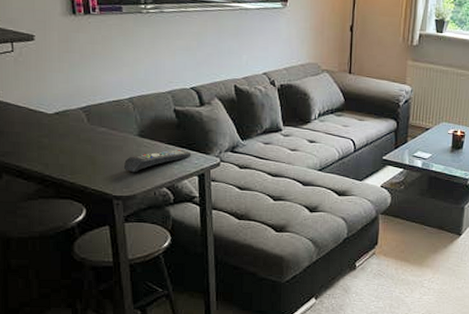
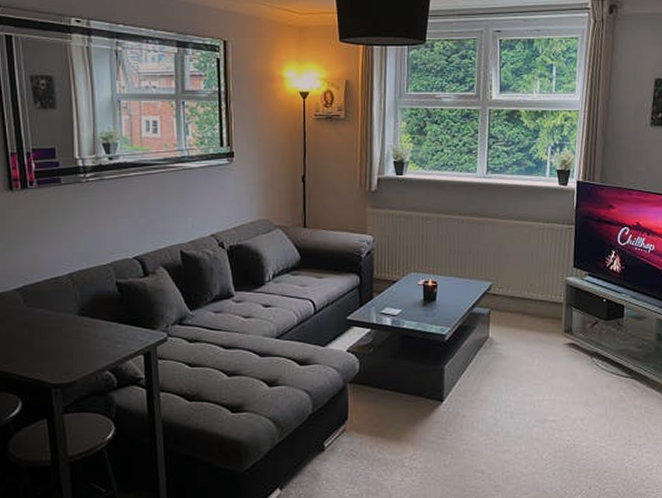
remote control: present [123,149,192,172] -> none [62,326,136,355]

